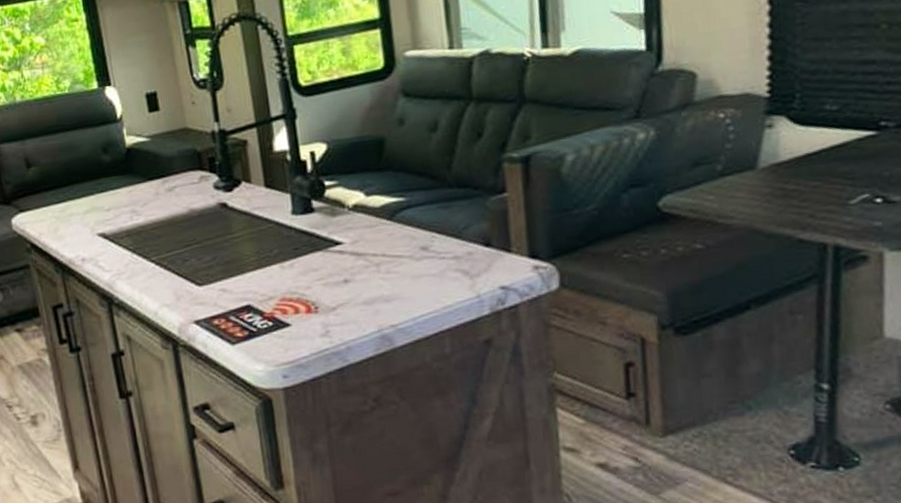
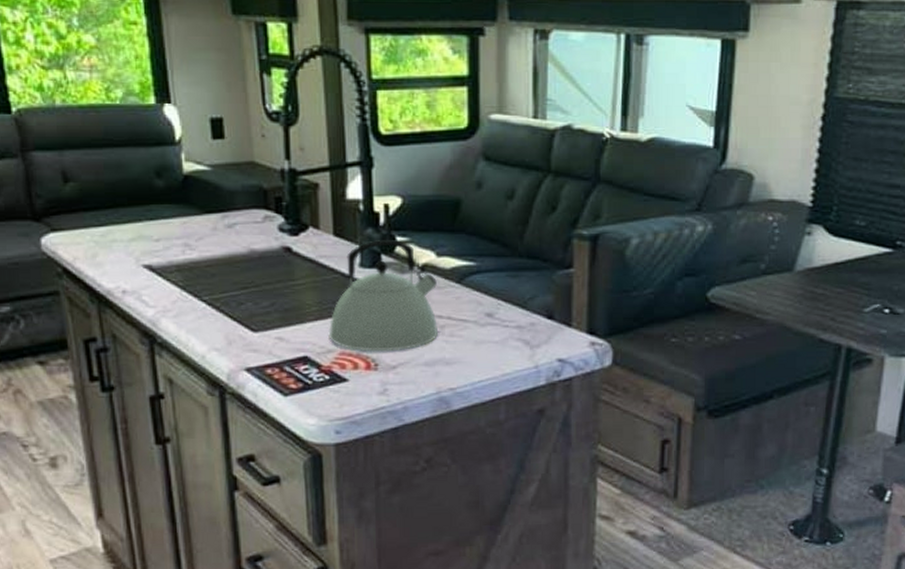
kettle: none [268,184,375,296] -> present [328,240,439,352]

